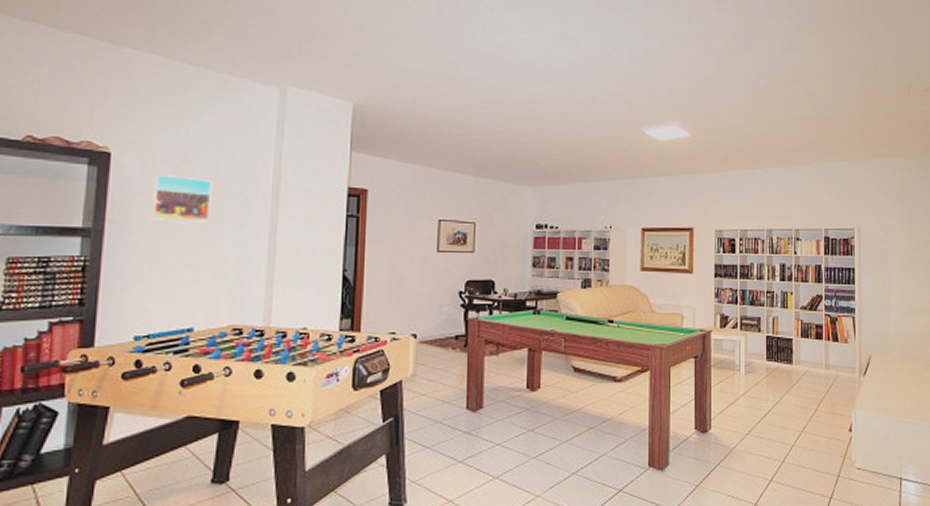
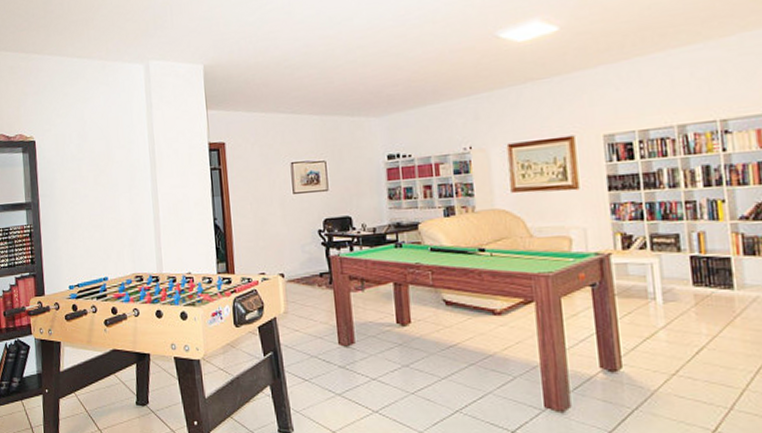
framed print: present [152,173,212,223] -> none [65,152,107,191]

